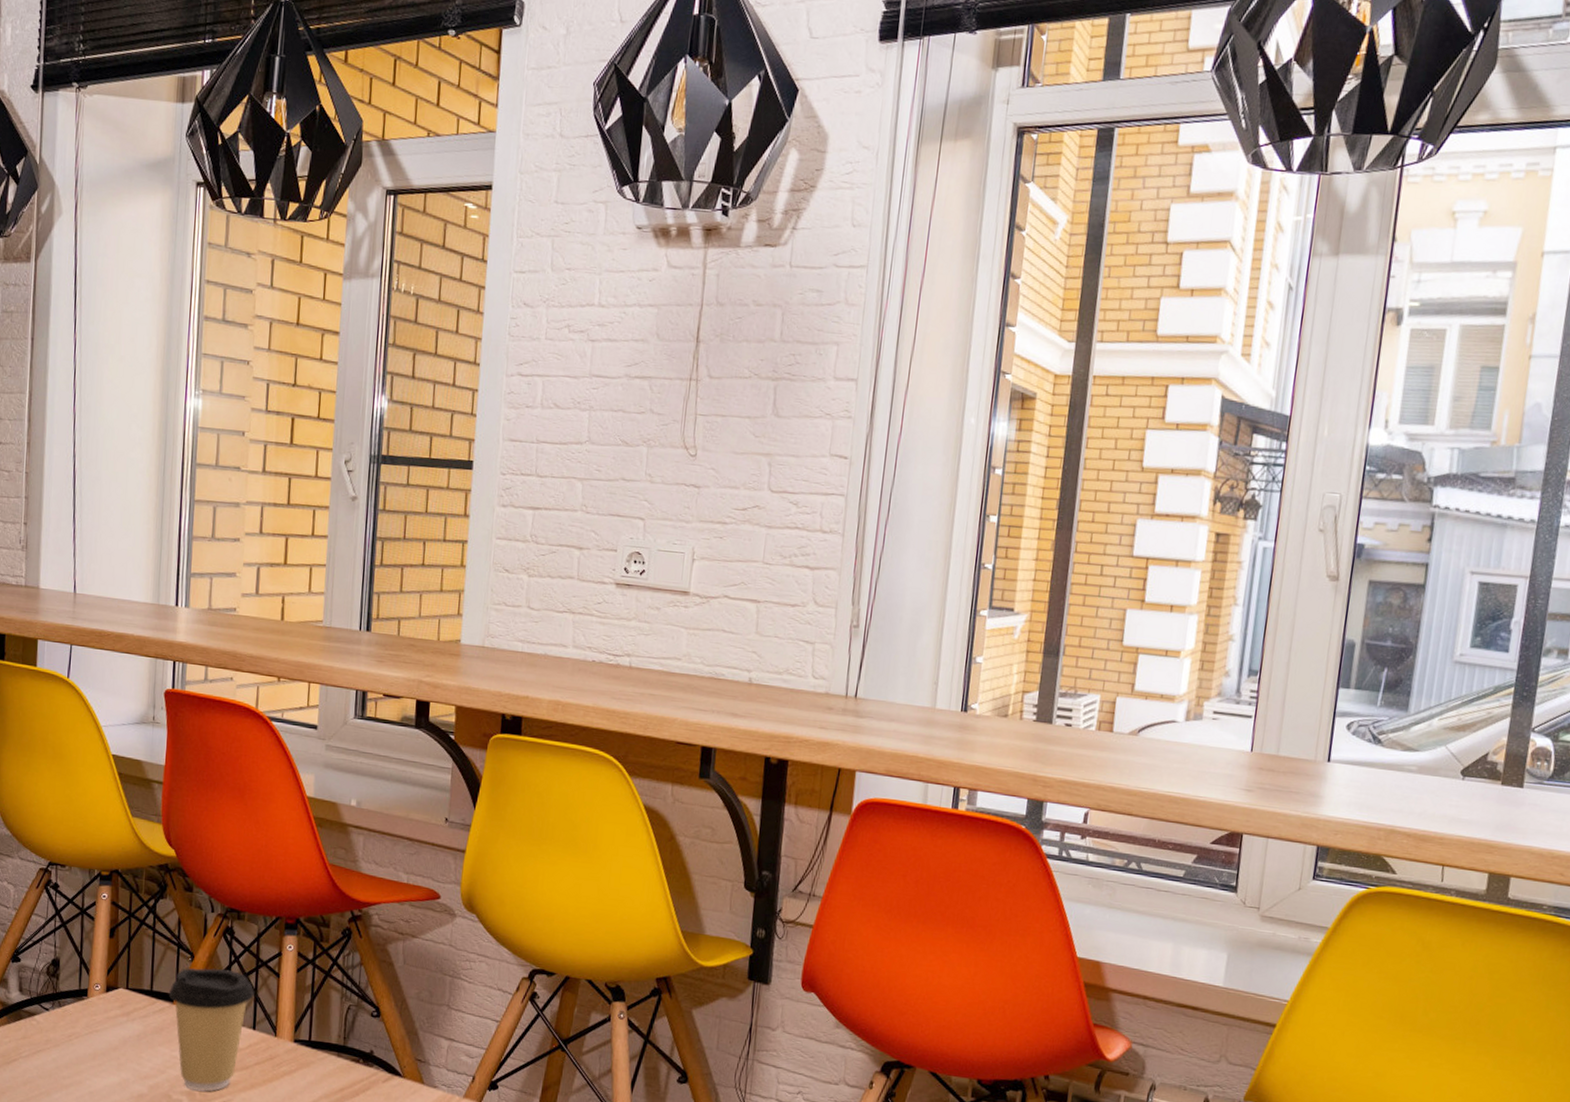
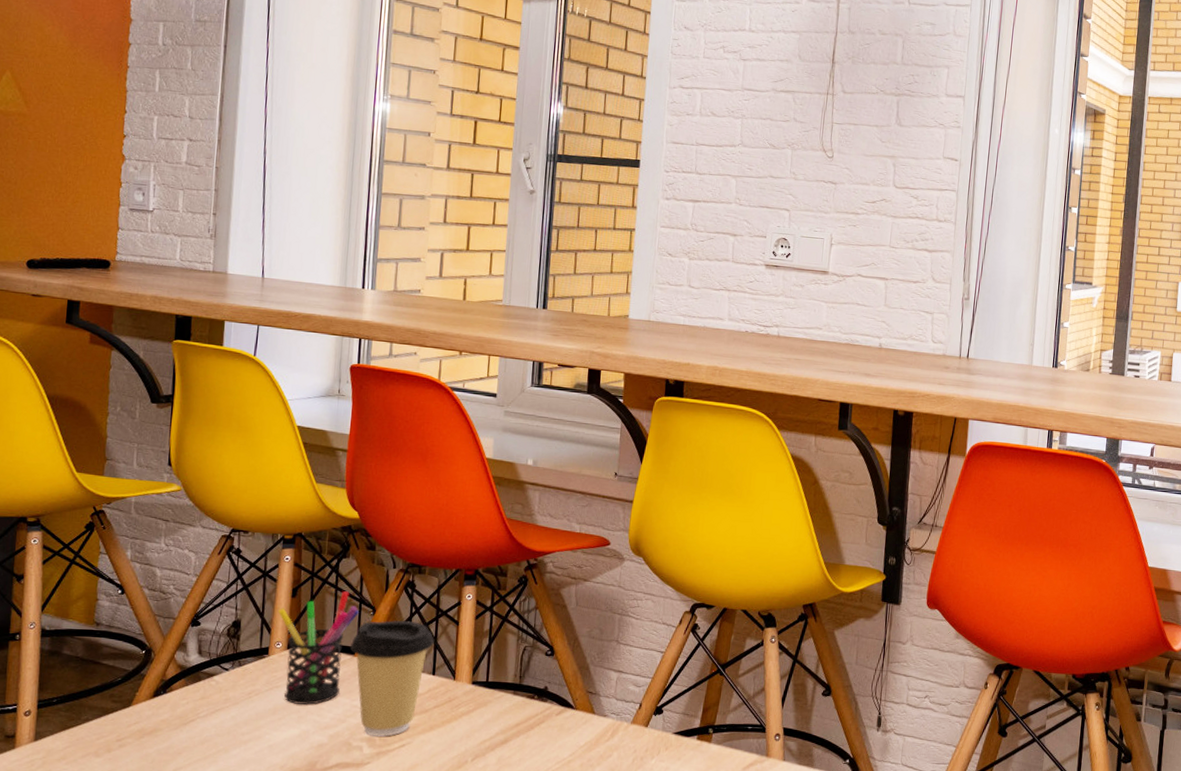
pen holder: none [96,934,178,1052] -> present [278,591,360,705]

